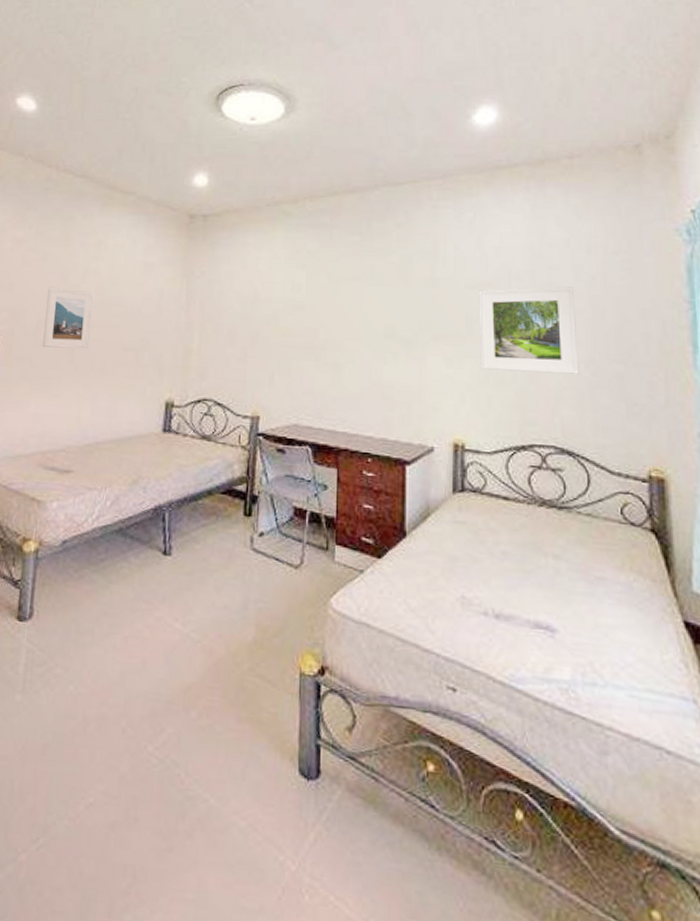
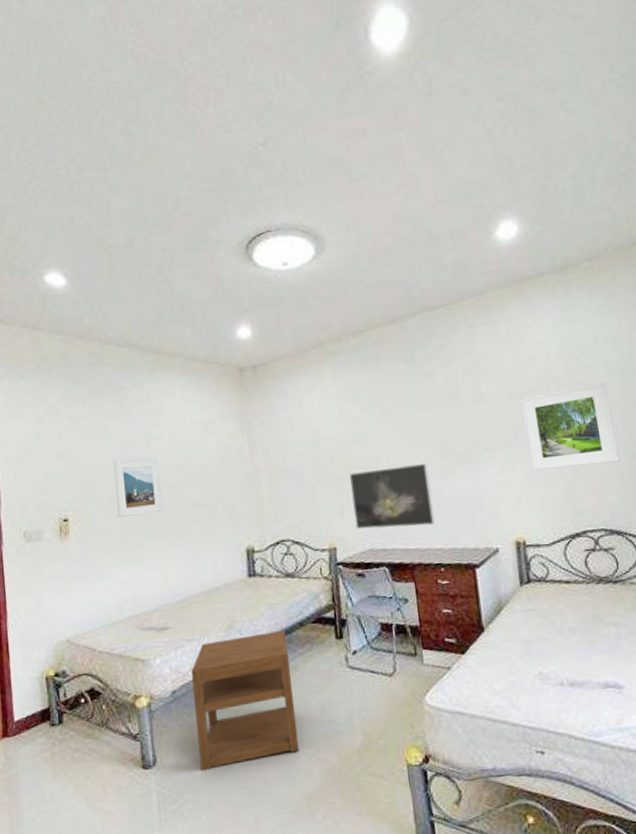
nightstand: none [77,494,192,636] -> present [191,629,299,772]
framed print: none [283,340,370,410] -> present [349,463,436,529]

